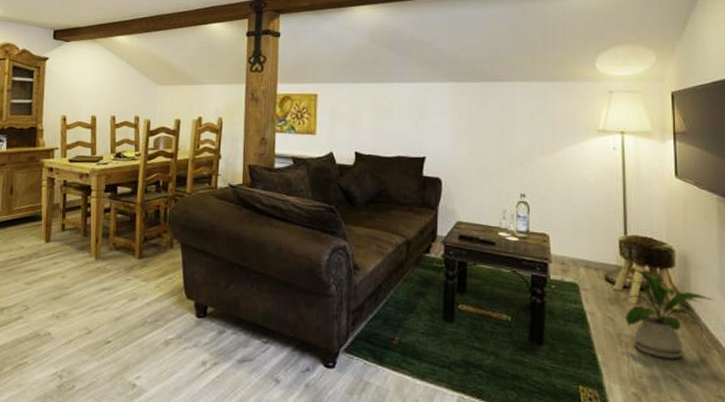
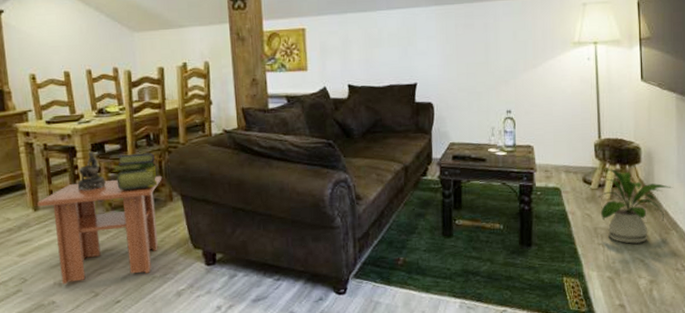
coffee table: none [50,220,166,318] -> present [37,175,162,285]
decorative bowl: none [87,192,113,229] -> present [77,151,106,191]
stack of books: none [121,197,162,233] -> present [112,152,158,190]

